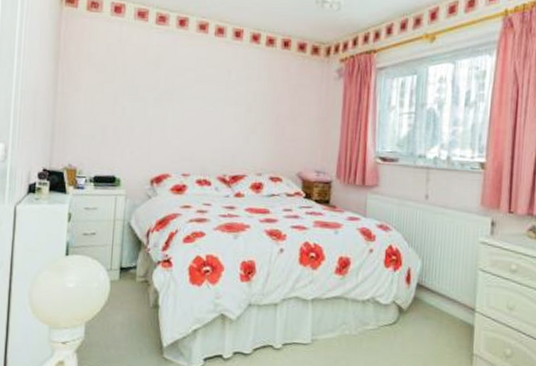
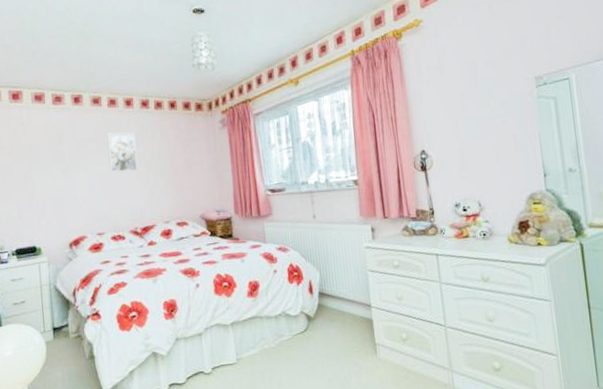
wall art: none [206,64,240,112] -> present [107,132,138,173]

